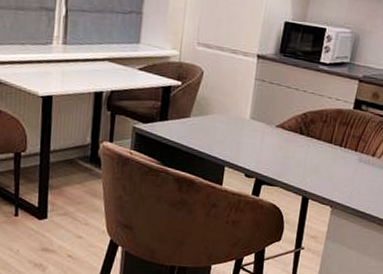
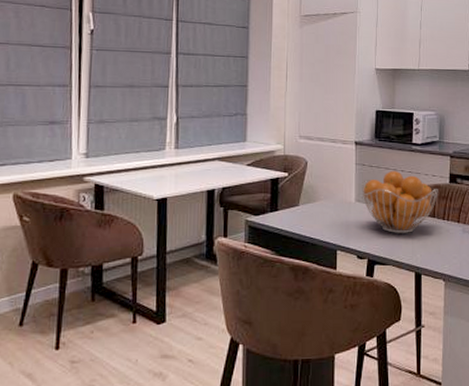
fruit basket: none [258,90,340,157] -> present [362,171,438,233]

